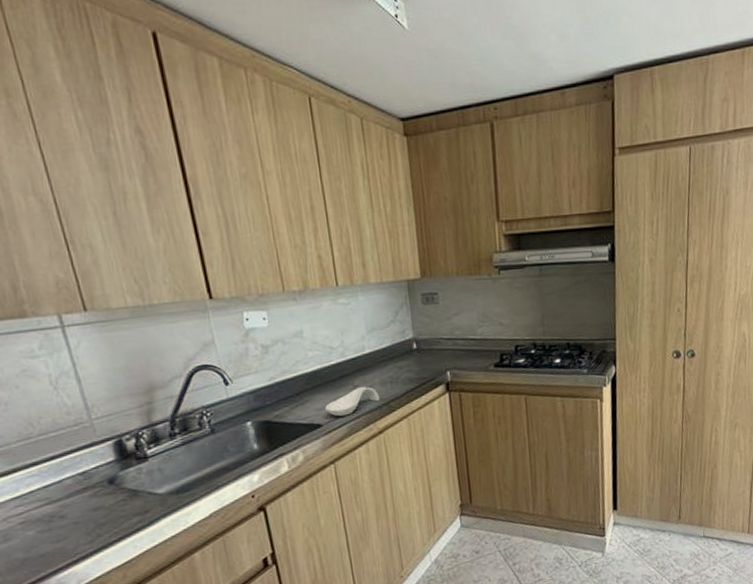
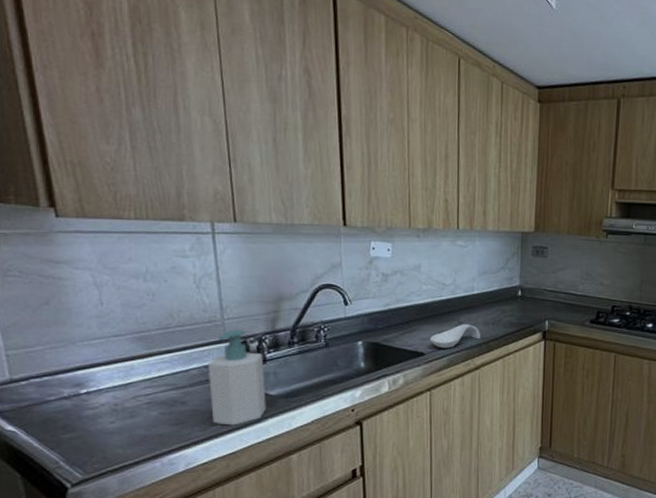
soap bottle: none [82,428,157,534] -> present [208,329,266,426]

